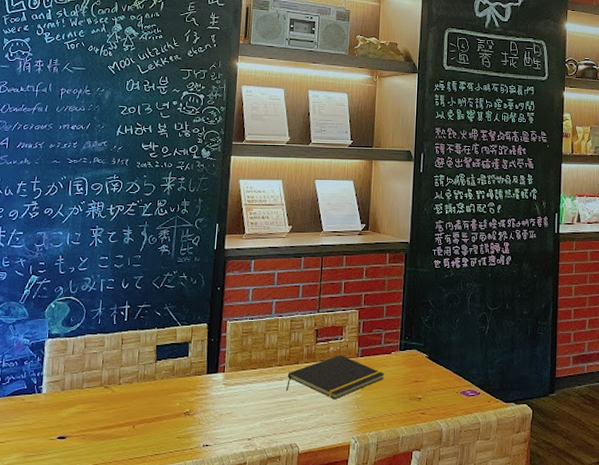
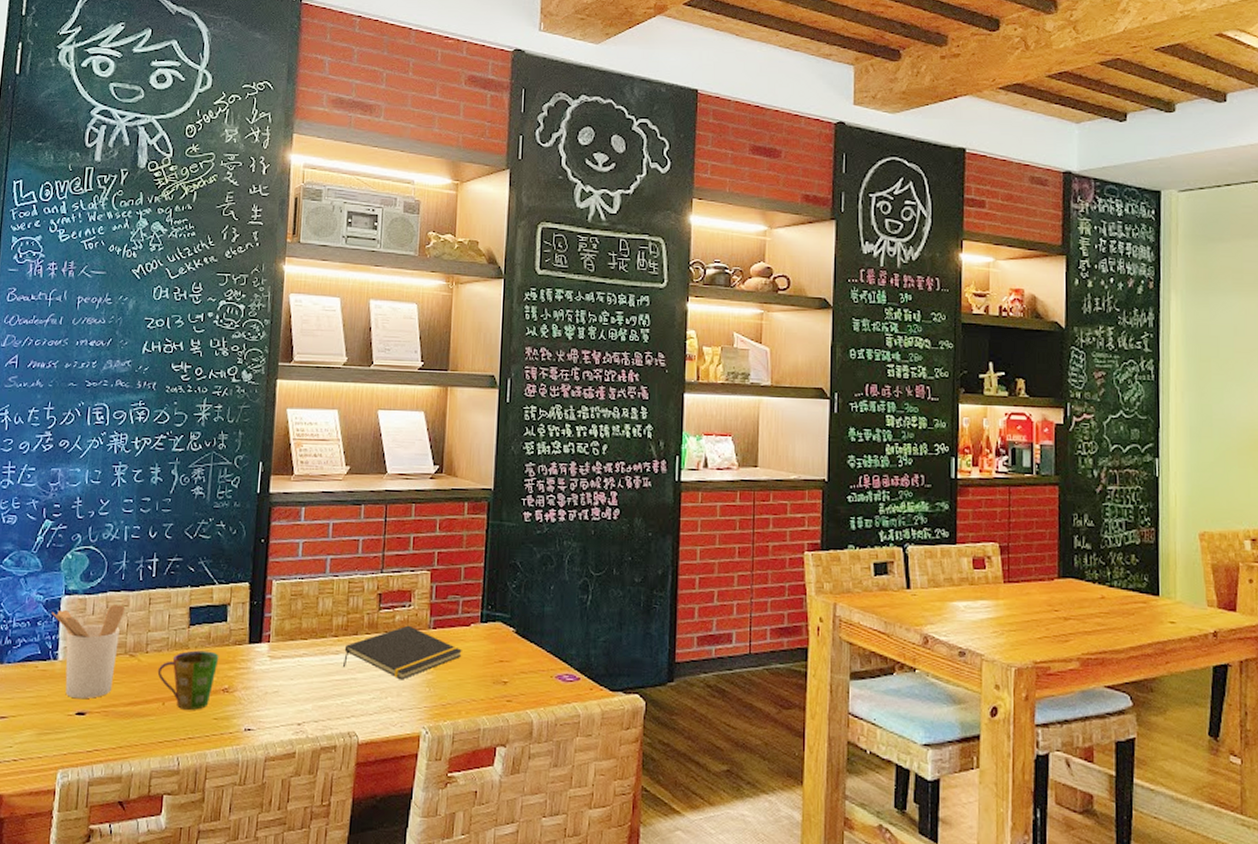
utensil holder: none [37,345,101,426] -> present [52,604,125,699]
cup: none [128,381,182,431] -> present [157,650,219,710]

